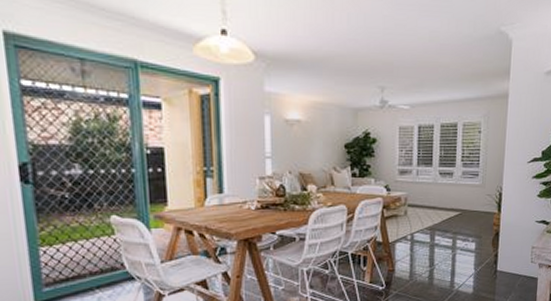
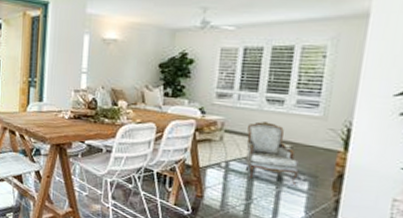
armchair: none [426,194,468,248] -> present [244,121,299,186]

